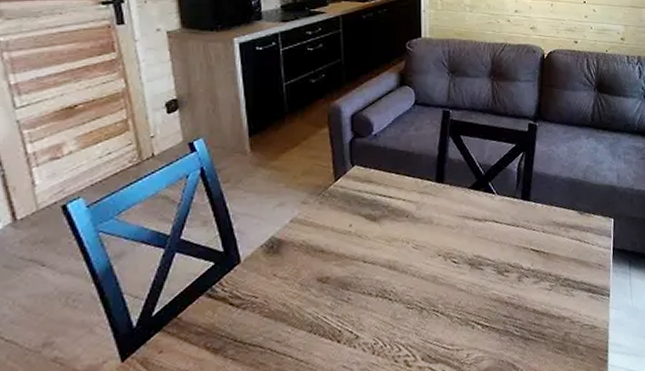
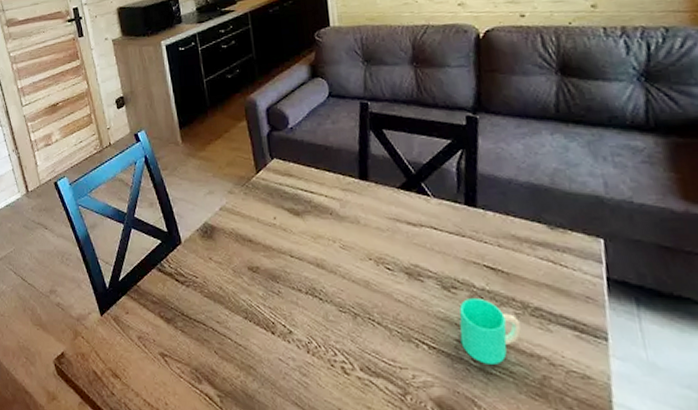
cup: none [508,277,553,332] -> present [459,297,521,365]

